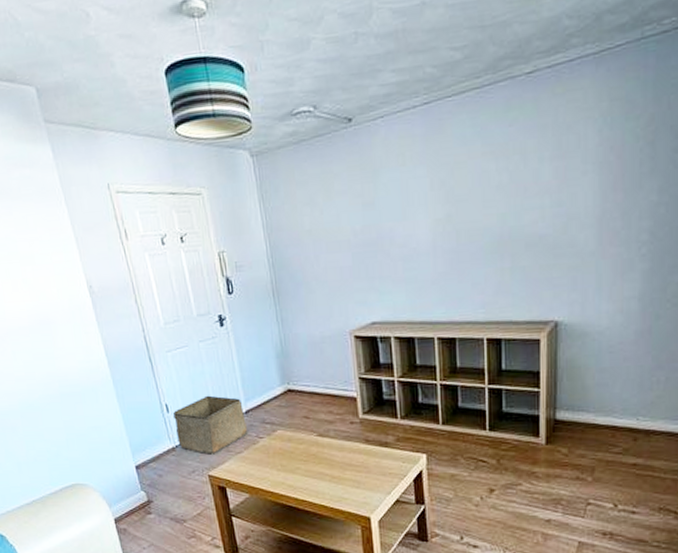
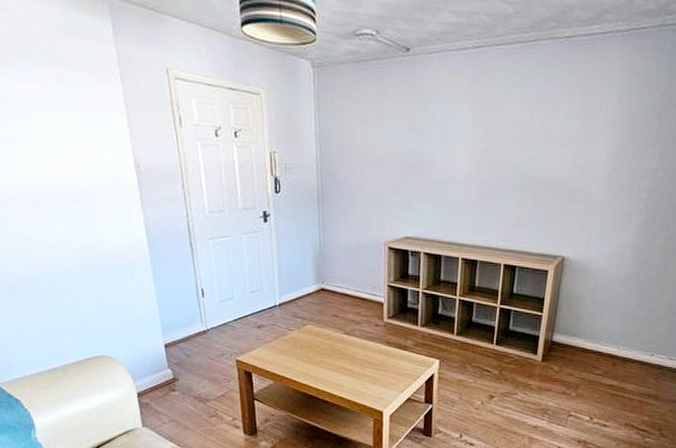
storage bin: present [173,395,247,455] -> none [208,285,278,341]

